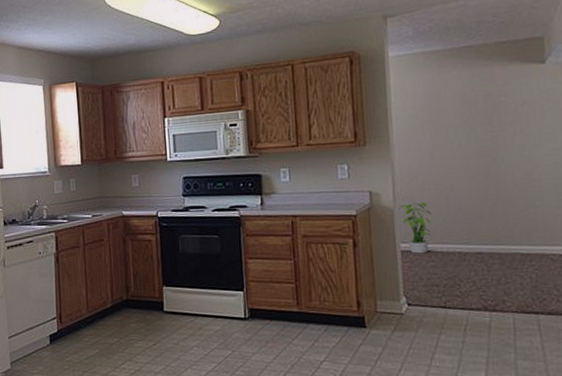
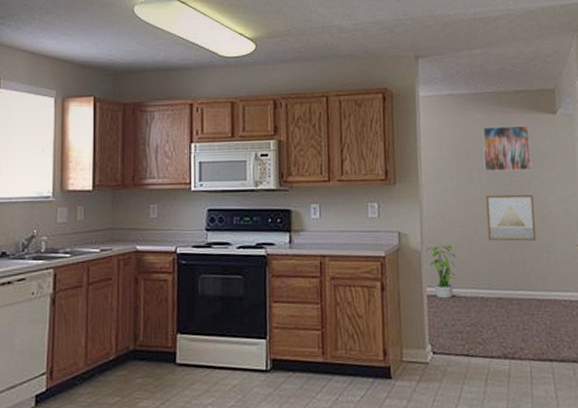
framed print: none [459,77,516,128] -> present [482,125,532,171]
wall art: none [463,149,521,197] -> present [485,194,536,242]

